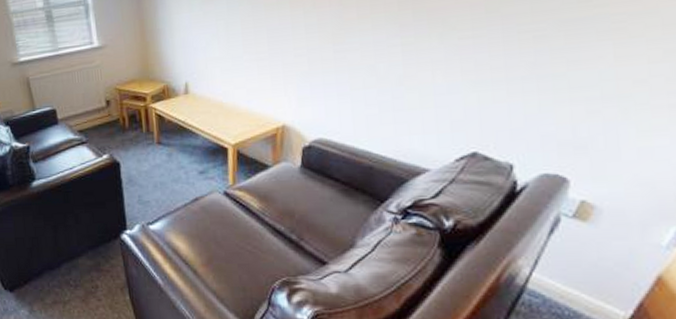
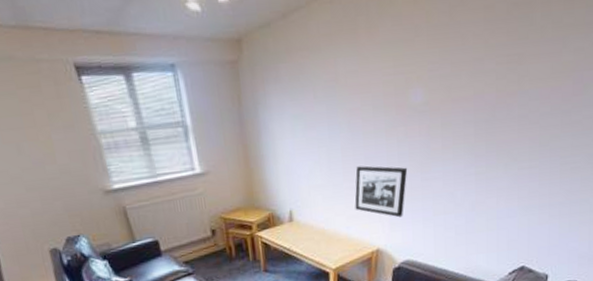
picture frame: none [256,37,317,92] -> present [355,165,408,218]

